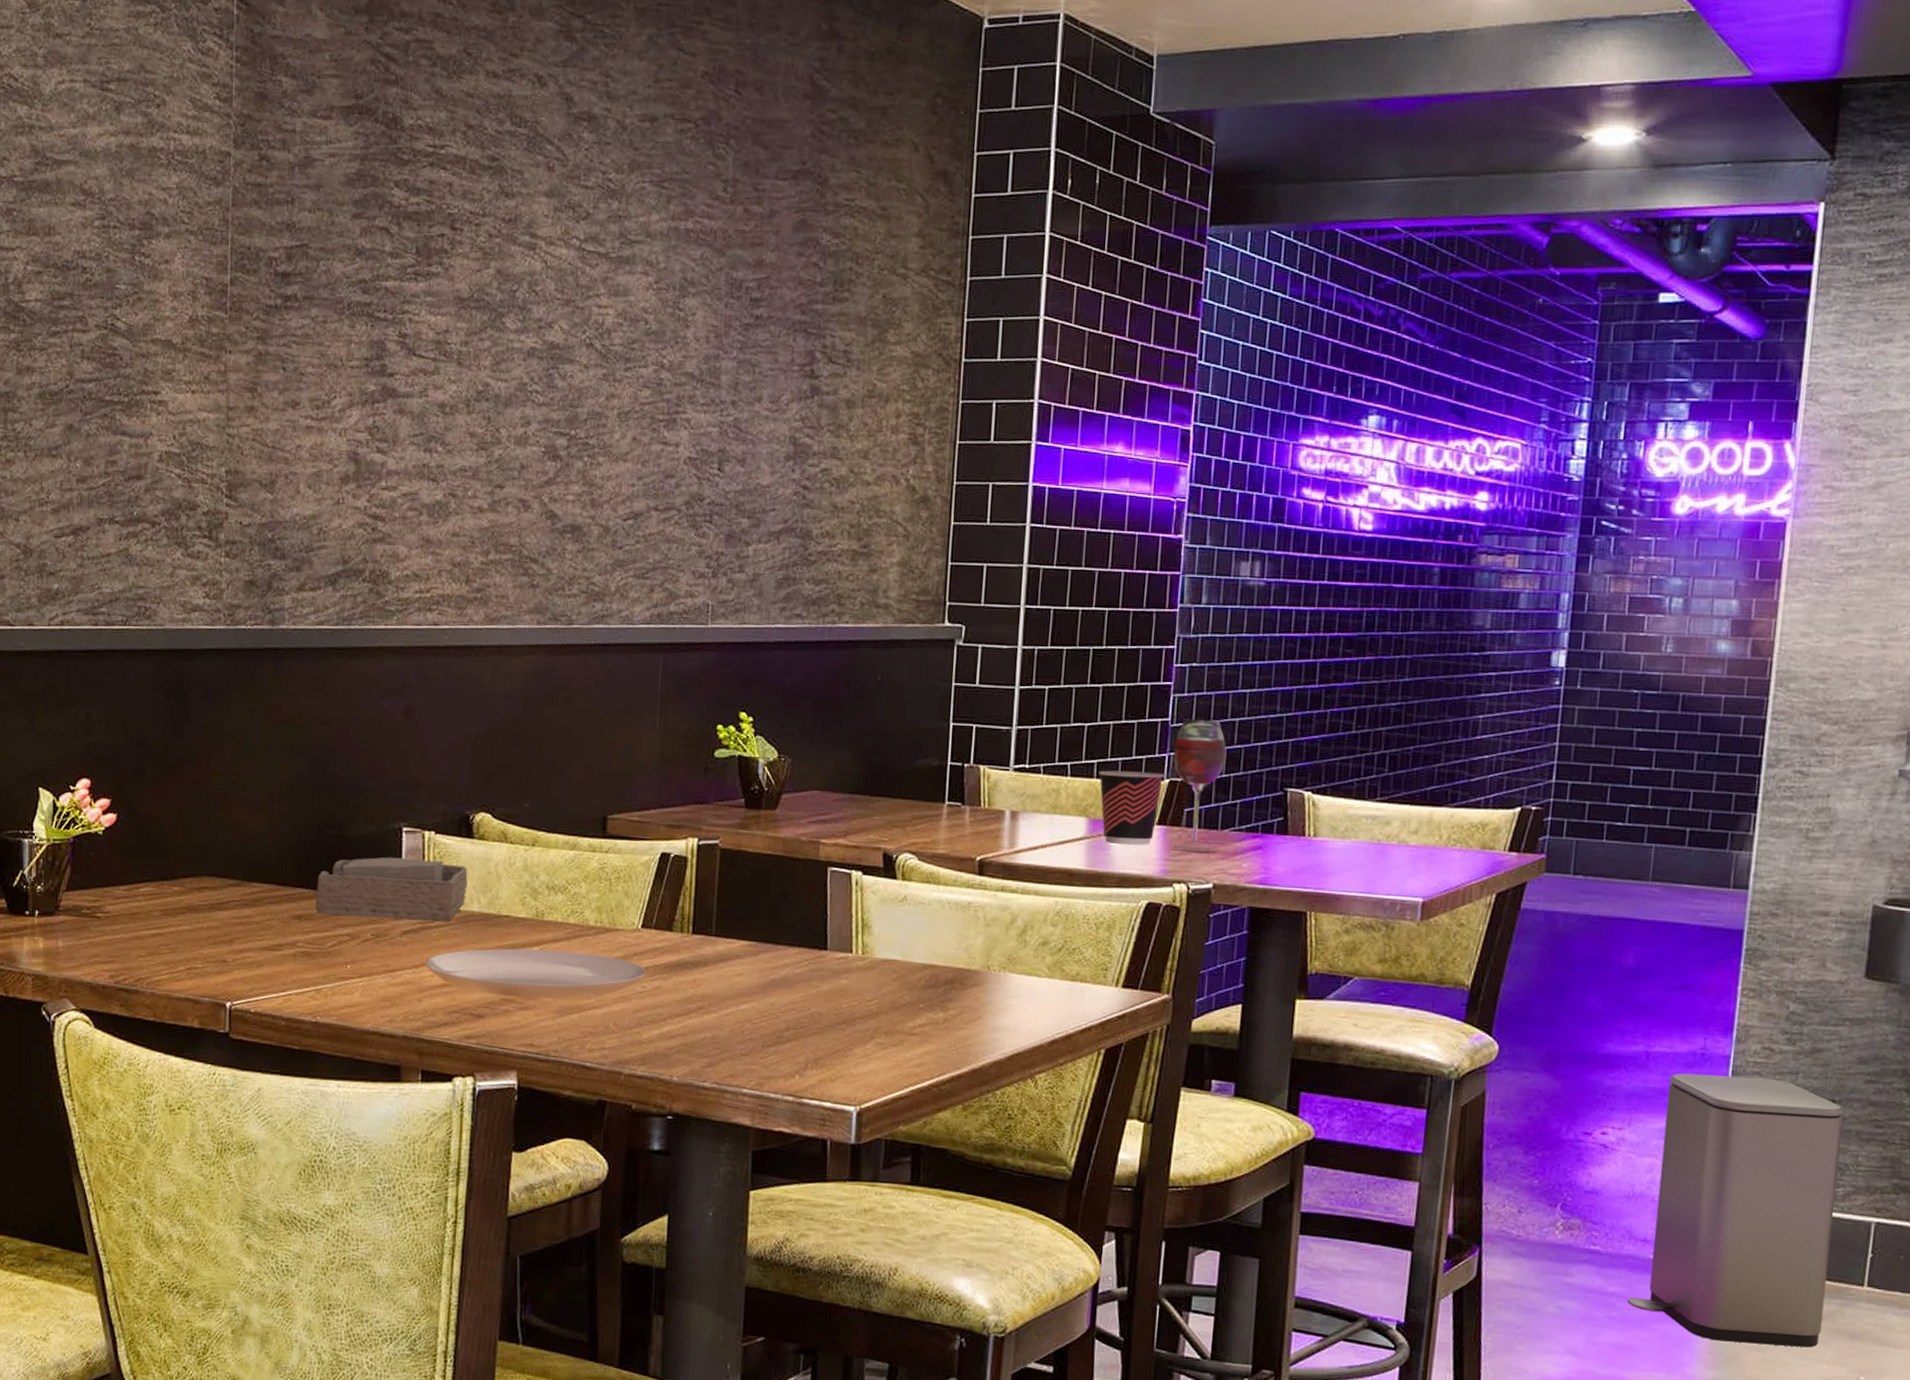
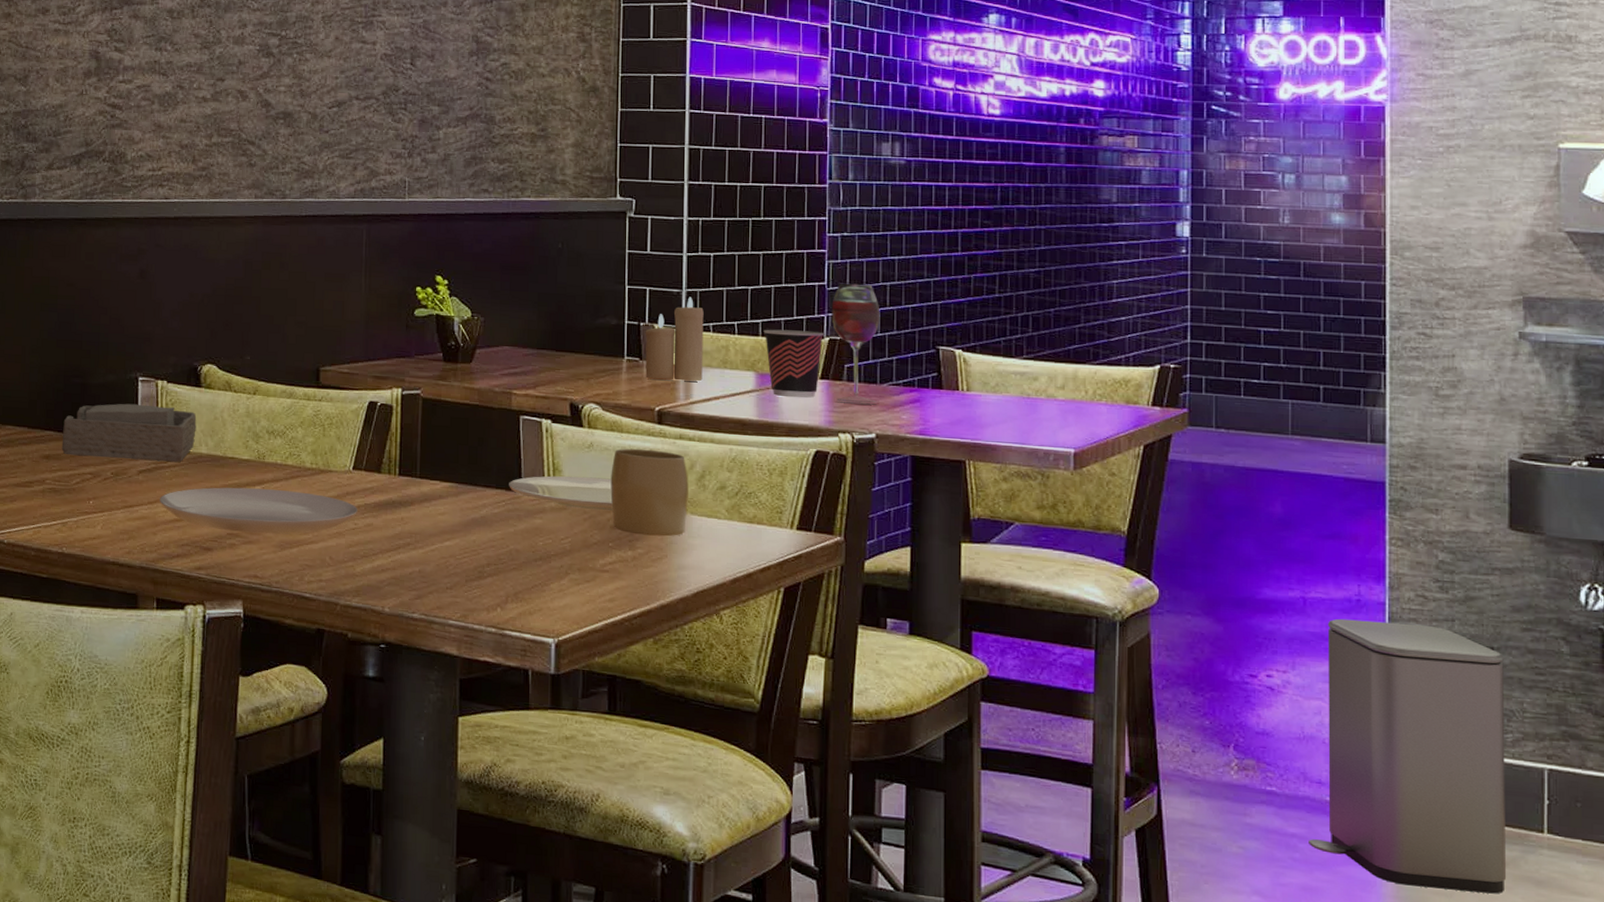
plate: none [813,932,926,970] -> present [509,476,613,511]
mug: none [923,902,1009,997] -> present [610,448,689,537]
candle: none [967,735,1035,829] -> present [645,297,704,382]

